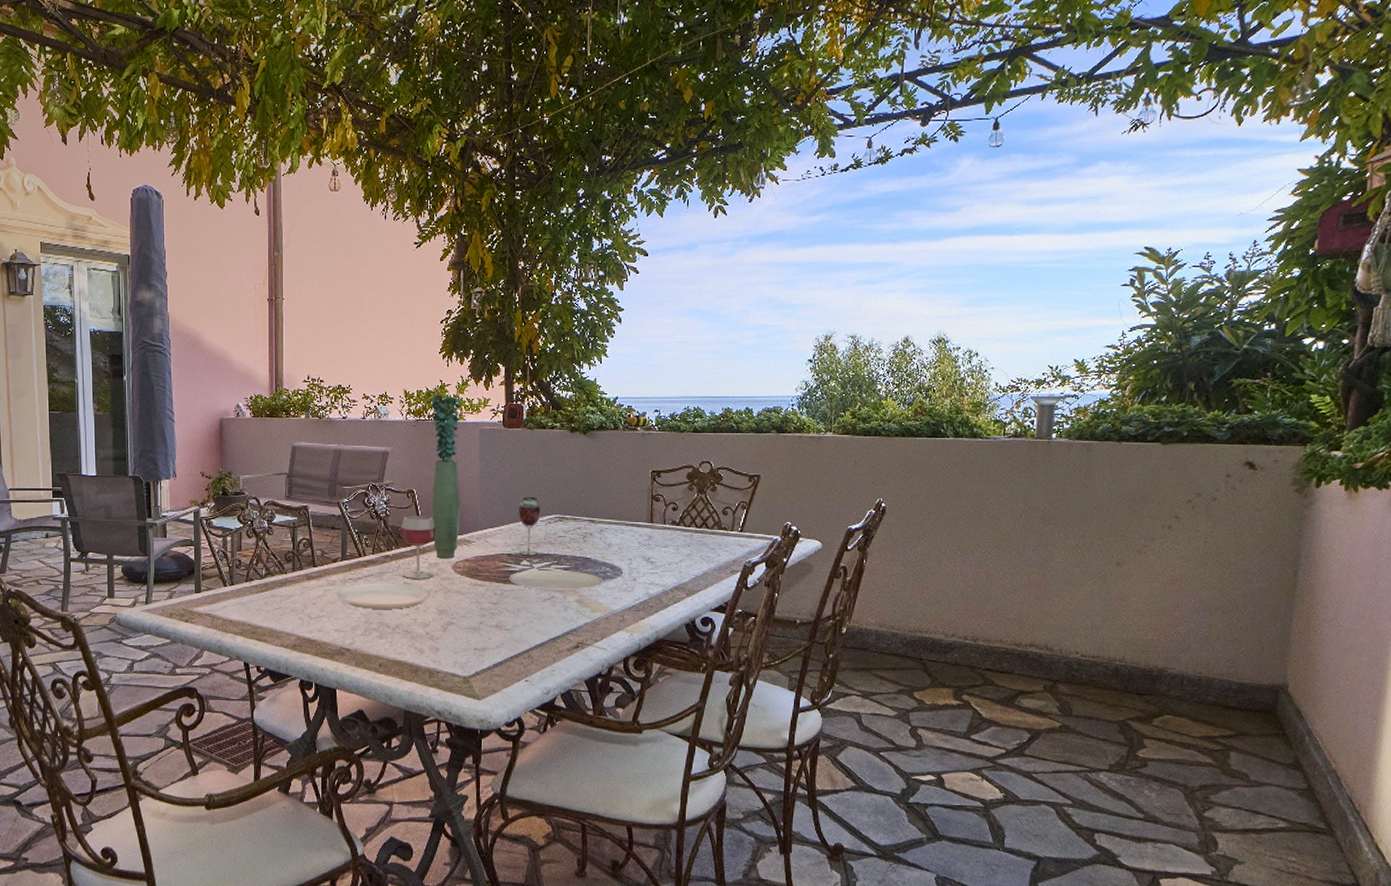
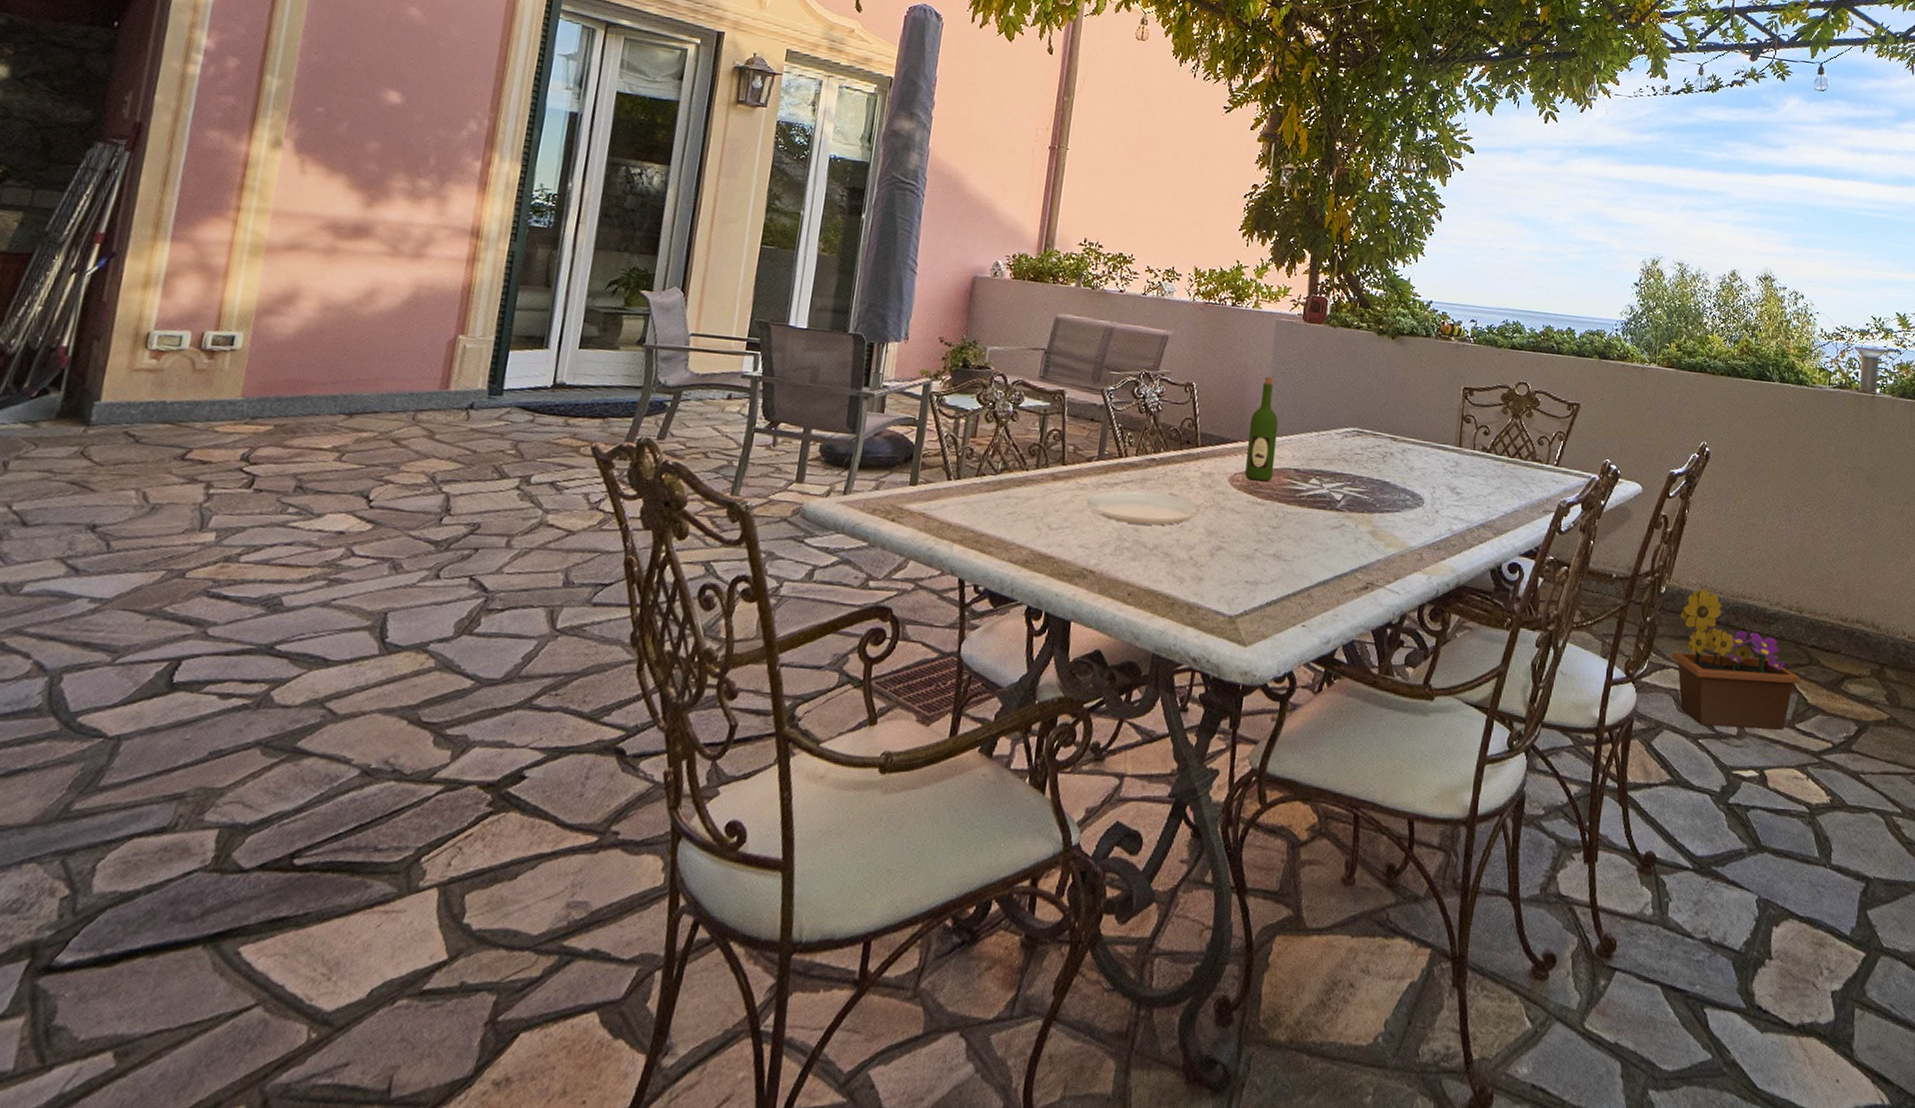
wineglass: present [400,516,436,580] -> none [1168,413,1215,492]
vase: present [430,389,462,559] -> none [1209,269,1259,469]
wine bottle: none [465,478,490,566] -> present [1245,376,1279,482]
plate: present [509,569,603,592] -> none [1294,491,1402,521]
wineglass: present [518,496,541,556] -> none [1309,403,1338,474]
flower planter: none [854,625,976,741] -> present [1672,587,1801,730]

